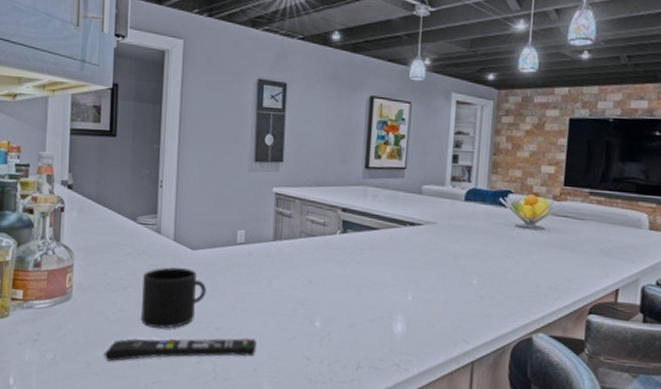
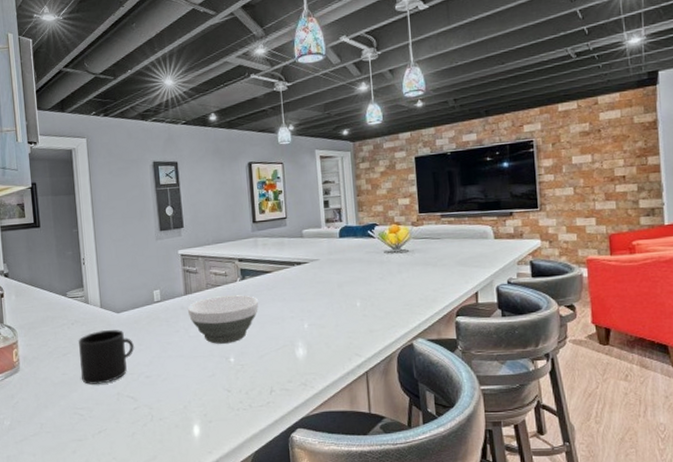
remote control: present [104,337,258,362] -> none [54,381,184,420]
bowl: none [274,248,359,305] -> present [187,295,259,344]

